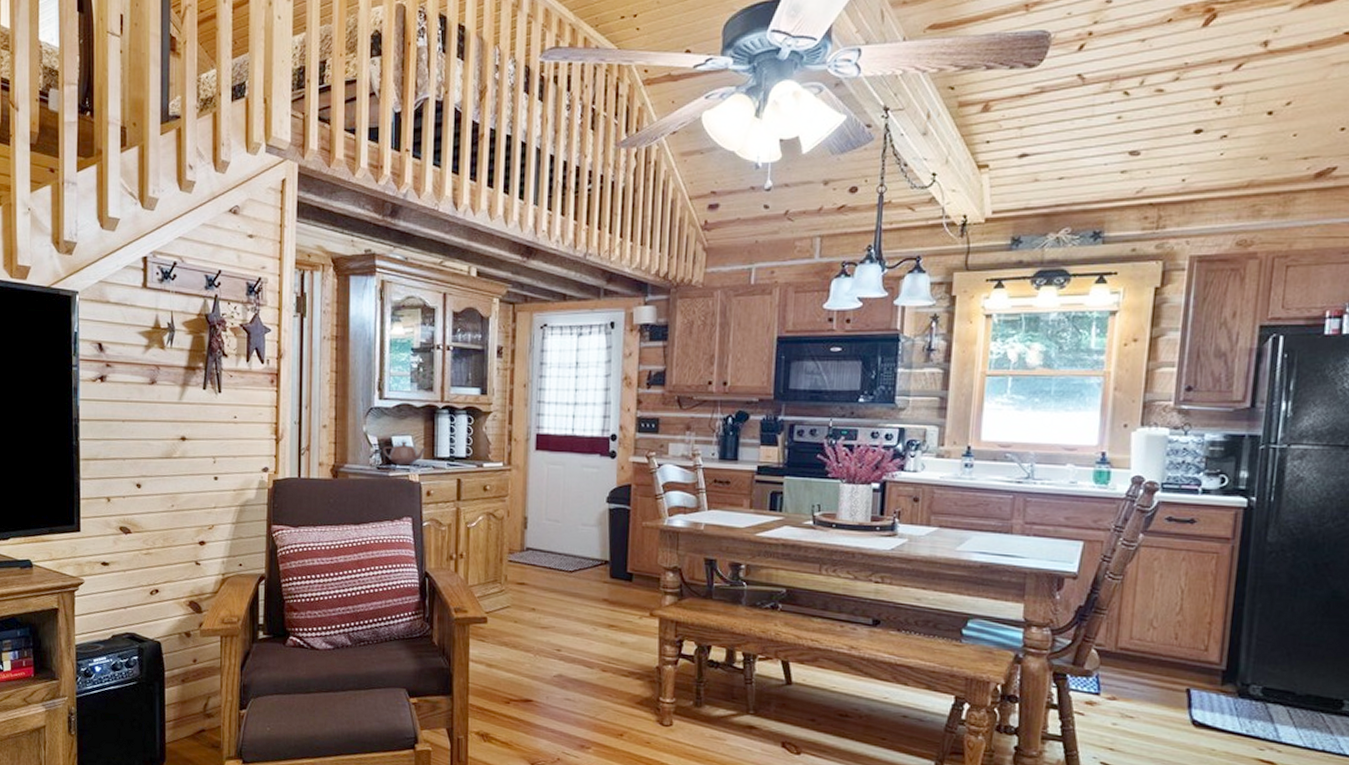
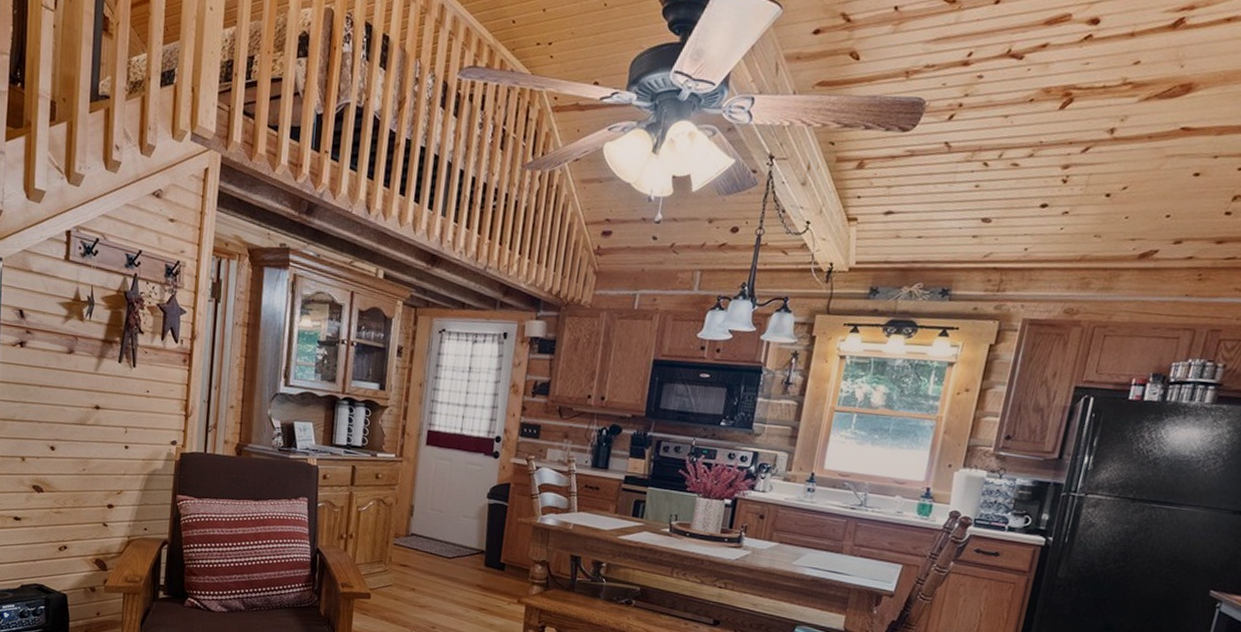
teapot: present [383,441,427,466] -> none [285,426,326,450]

